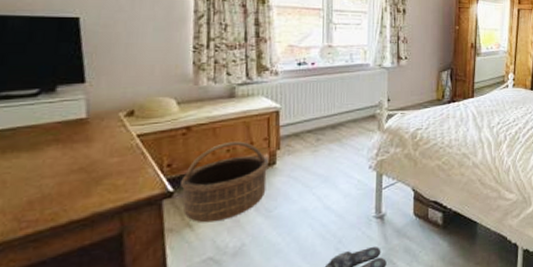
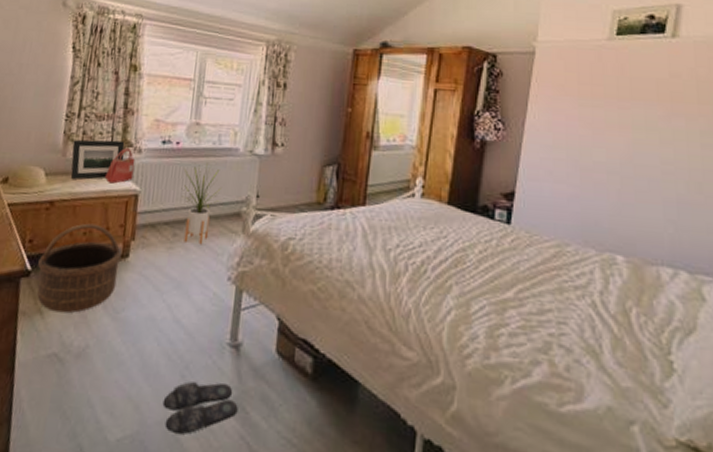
picture frame: none [204,66,261,104] -> present [70,140,125,180]
handbag: none [242,71,273,104] -> present [104,147,135,184]
house plant: none [321,78,357,145] -> present [182,162,221,245]

